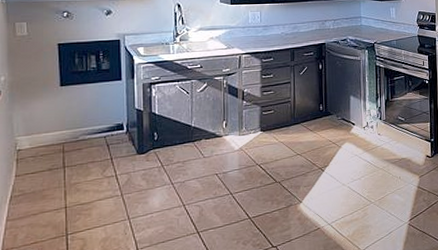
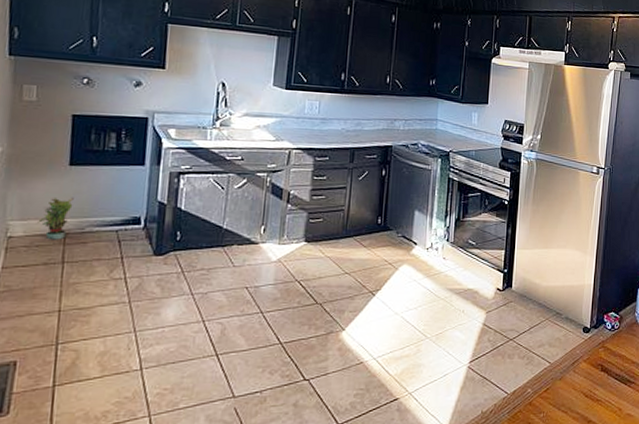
potted plant: none [40,112,67,150] -> present [38,197,74,240]

